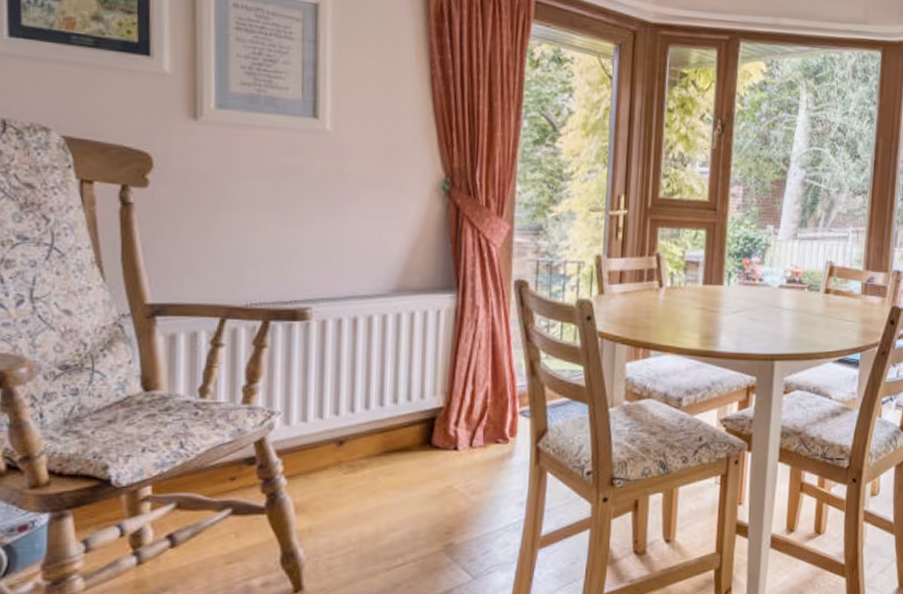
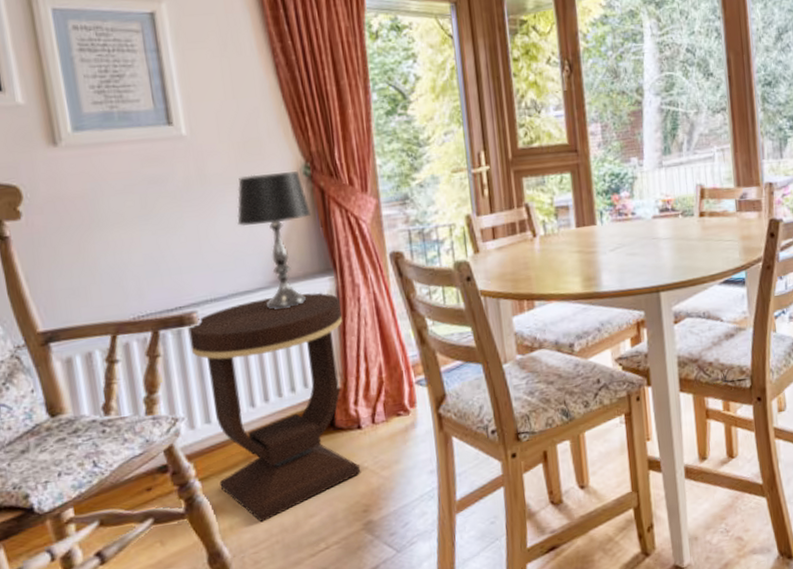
side table: none [299,305,457,529] -> present [188,293,361,523]
table lamp: none [367,181,443,319] -> present [237,171,312,310]

